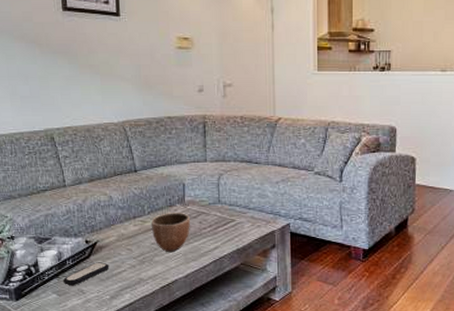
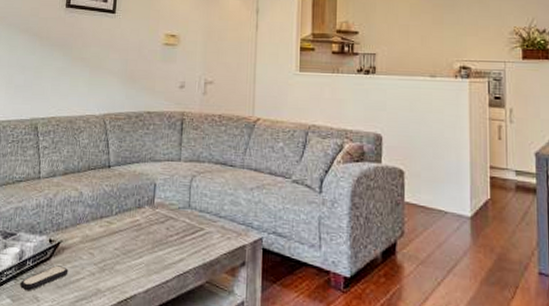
decorative bowl: present [151,213,191,252] -> none [117,215,158,261]

